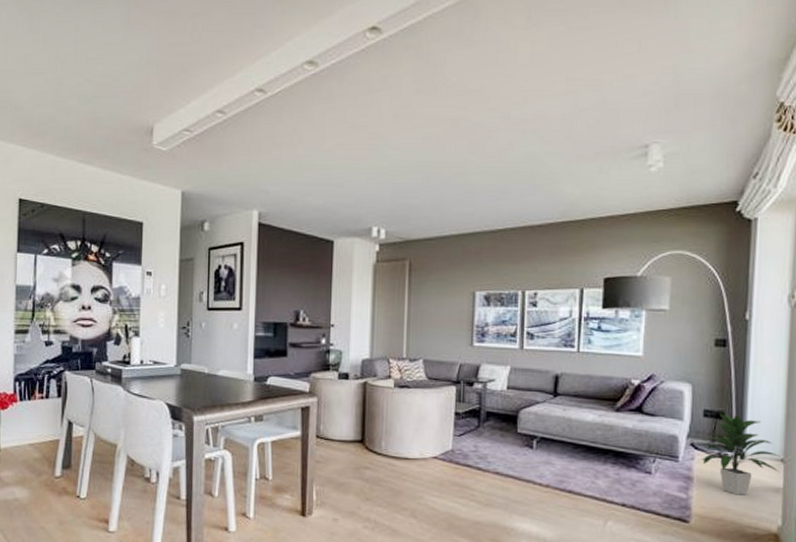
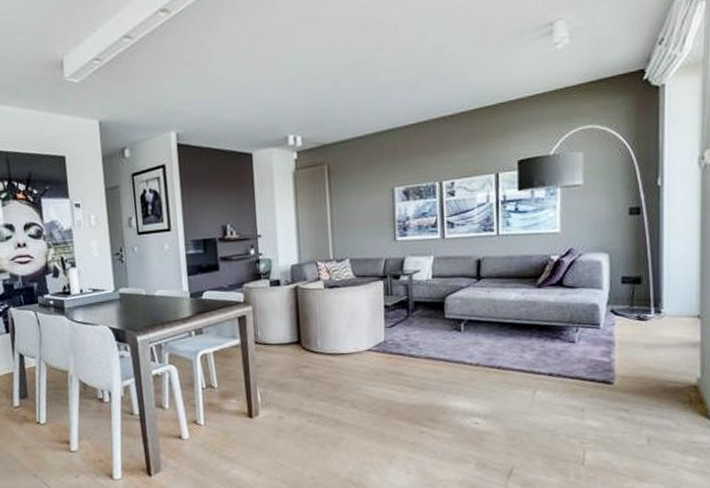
indoor plant: present [700,412,781,495] -> none [620,277,698,354]

